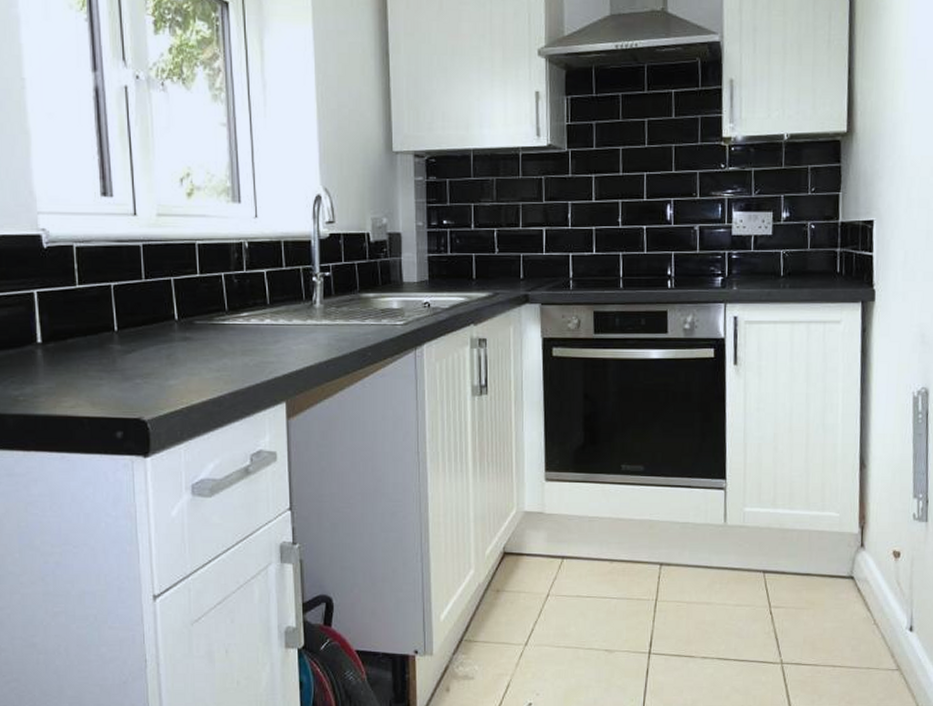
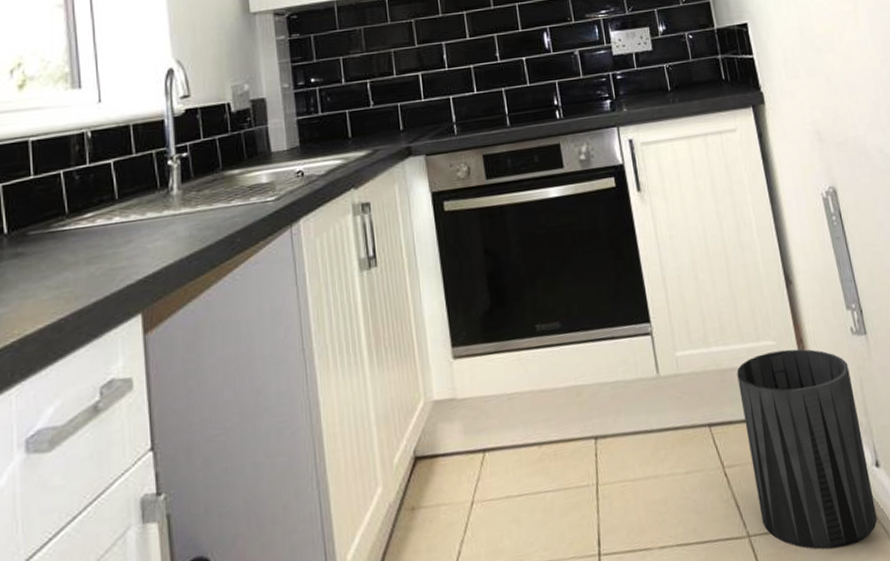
trash can: none [795,522,904,687] -> present [736,349,878,550]

